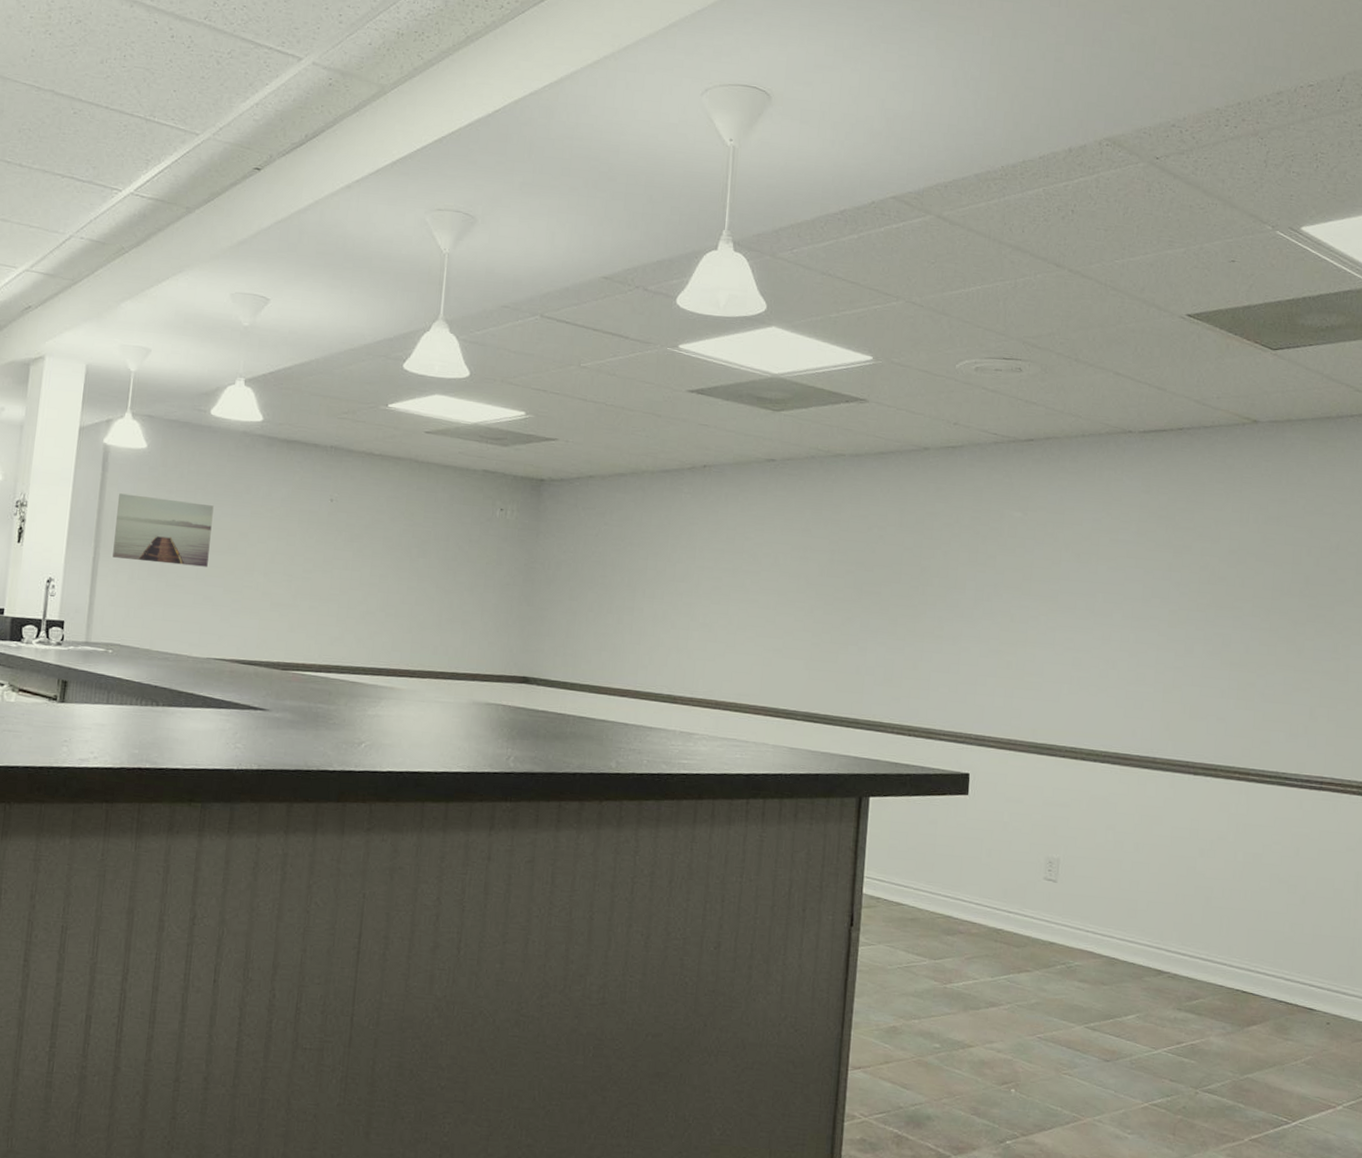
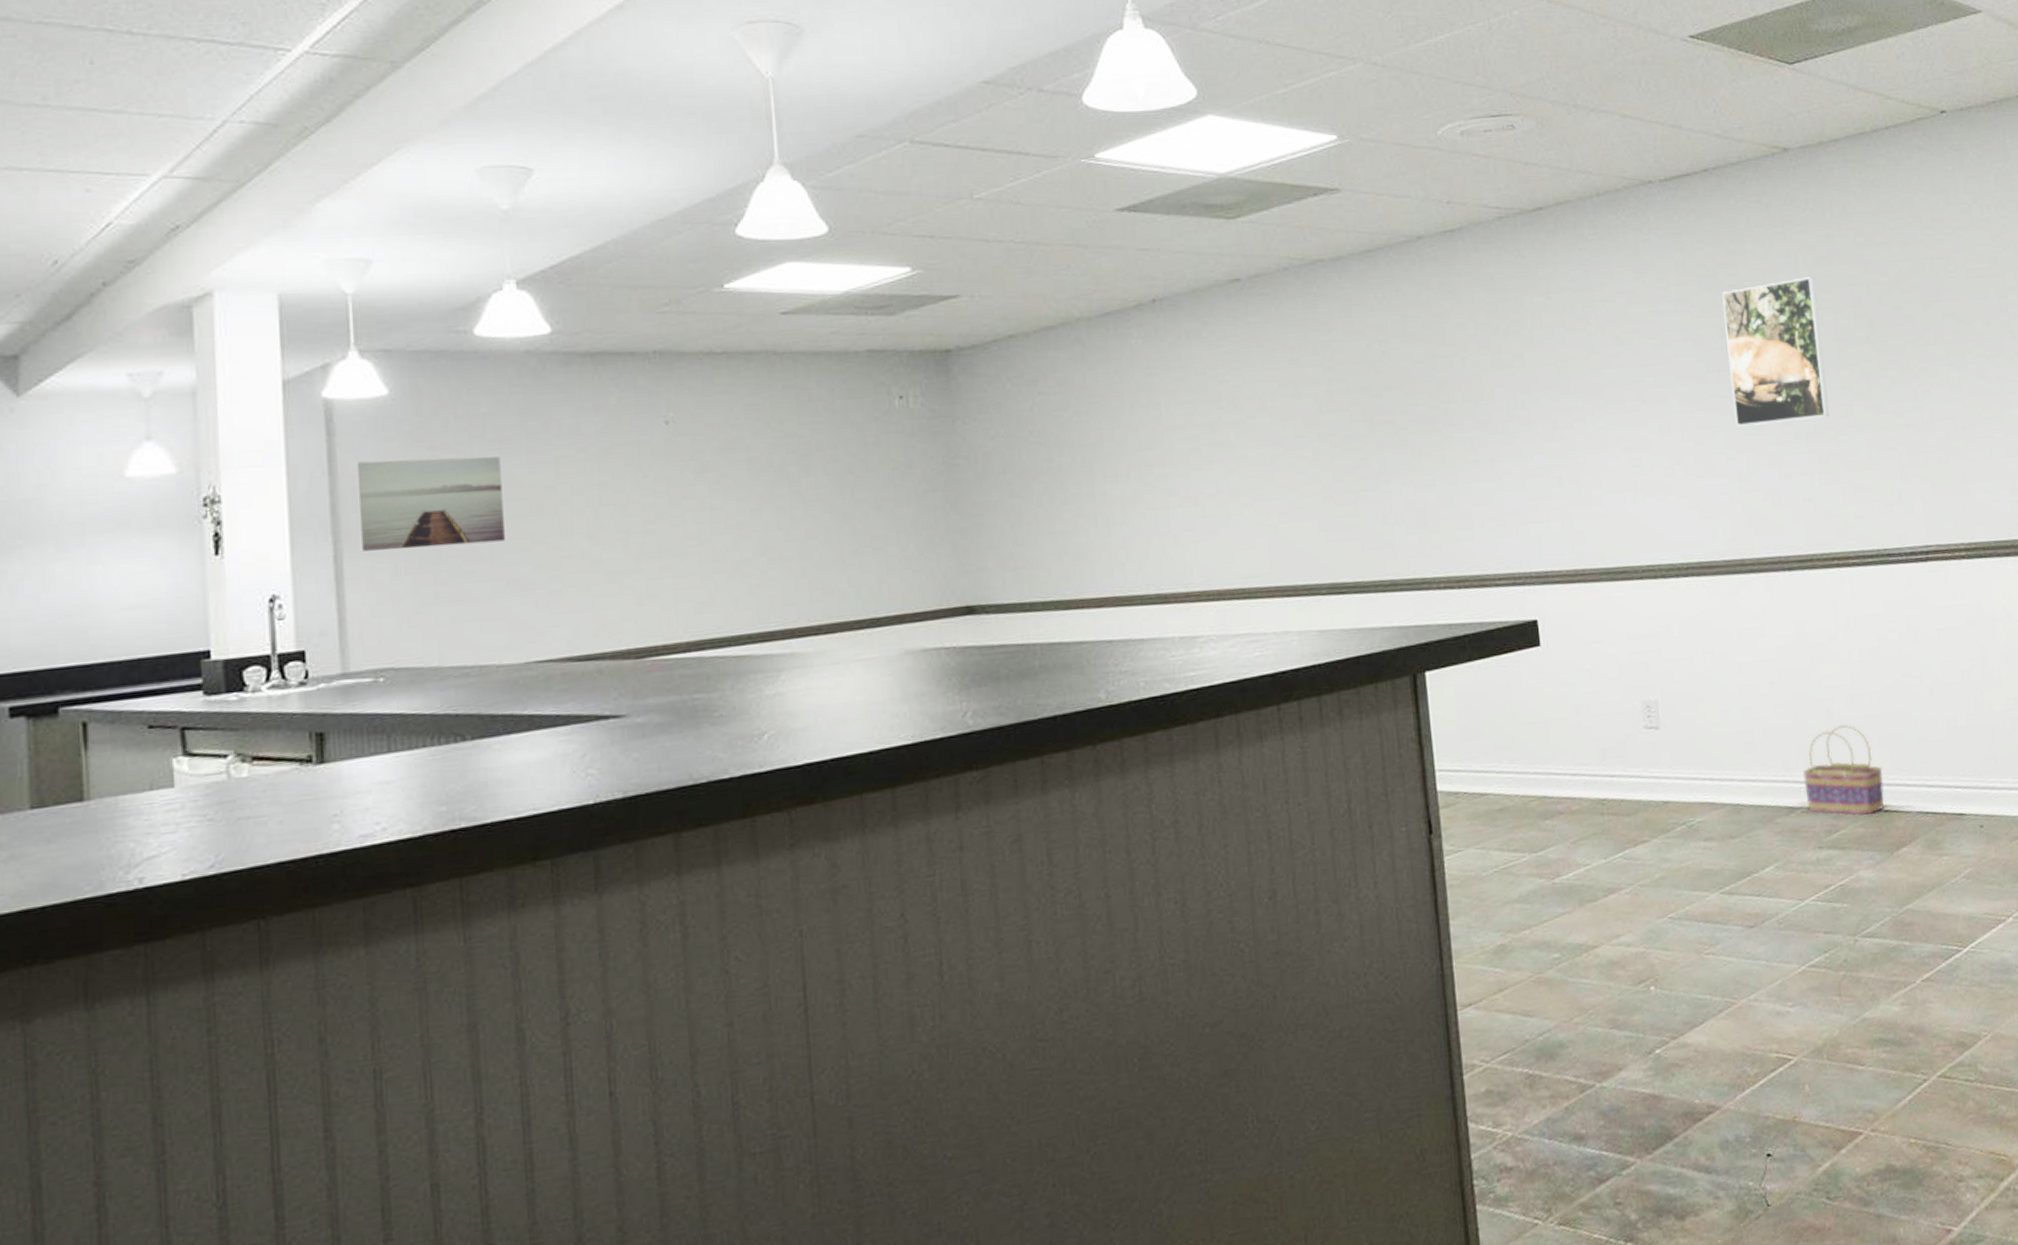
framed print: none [1169,532,1262,652] -> present [1722,277,1830,427]
basket: none [1174,911,1247,992] -> present [1803,724,1885,815]

